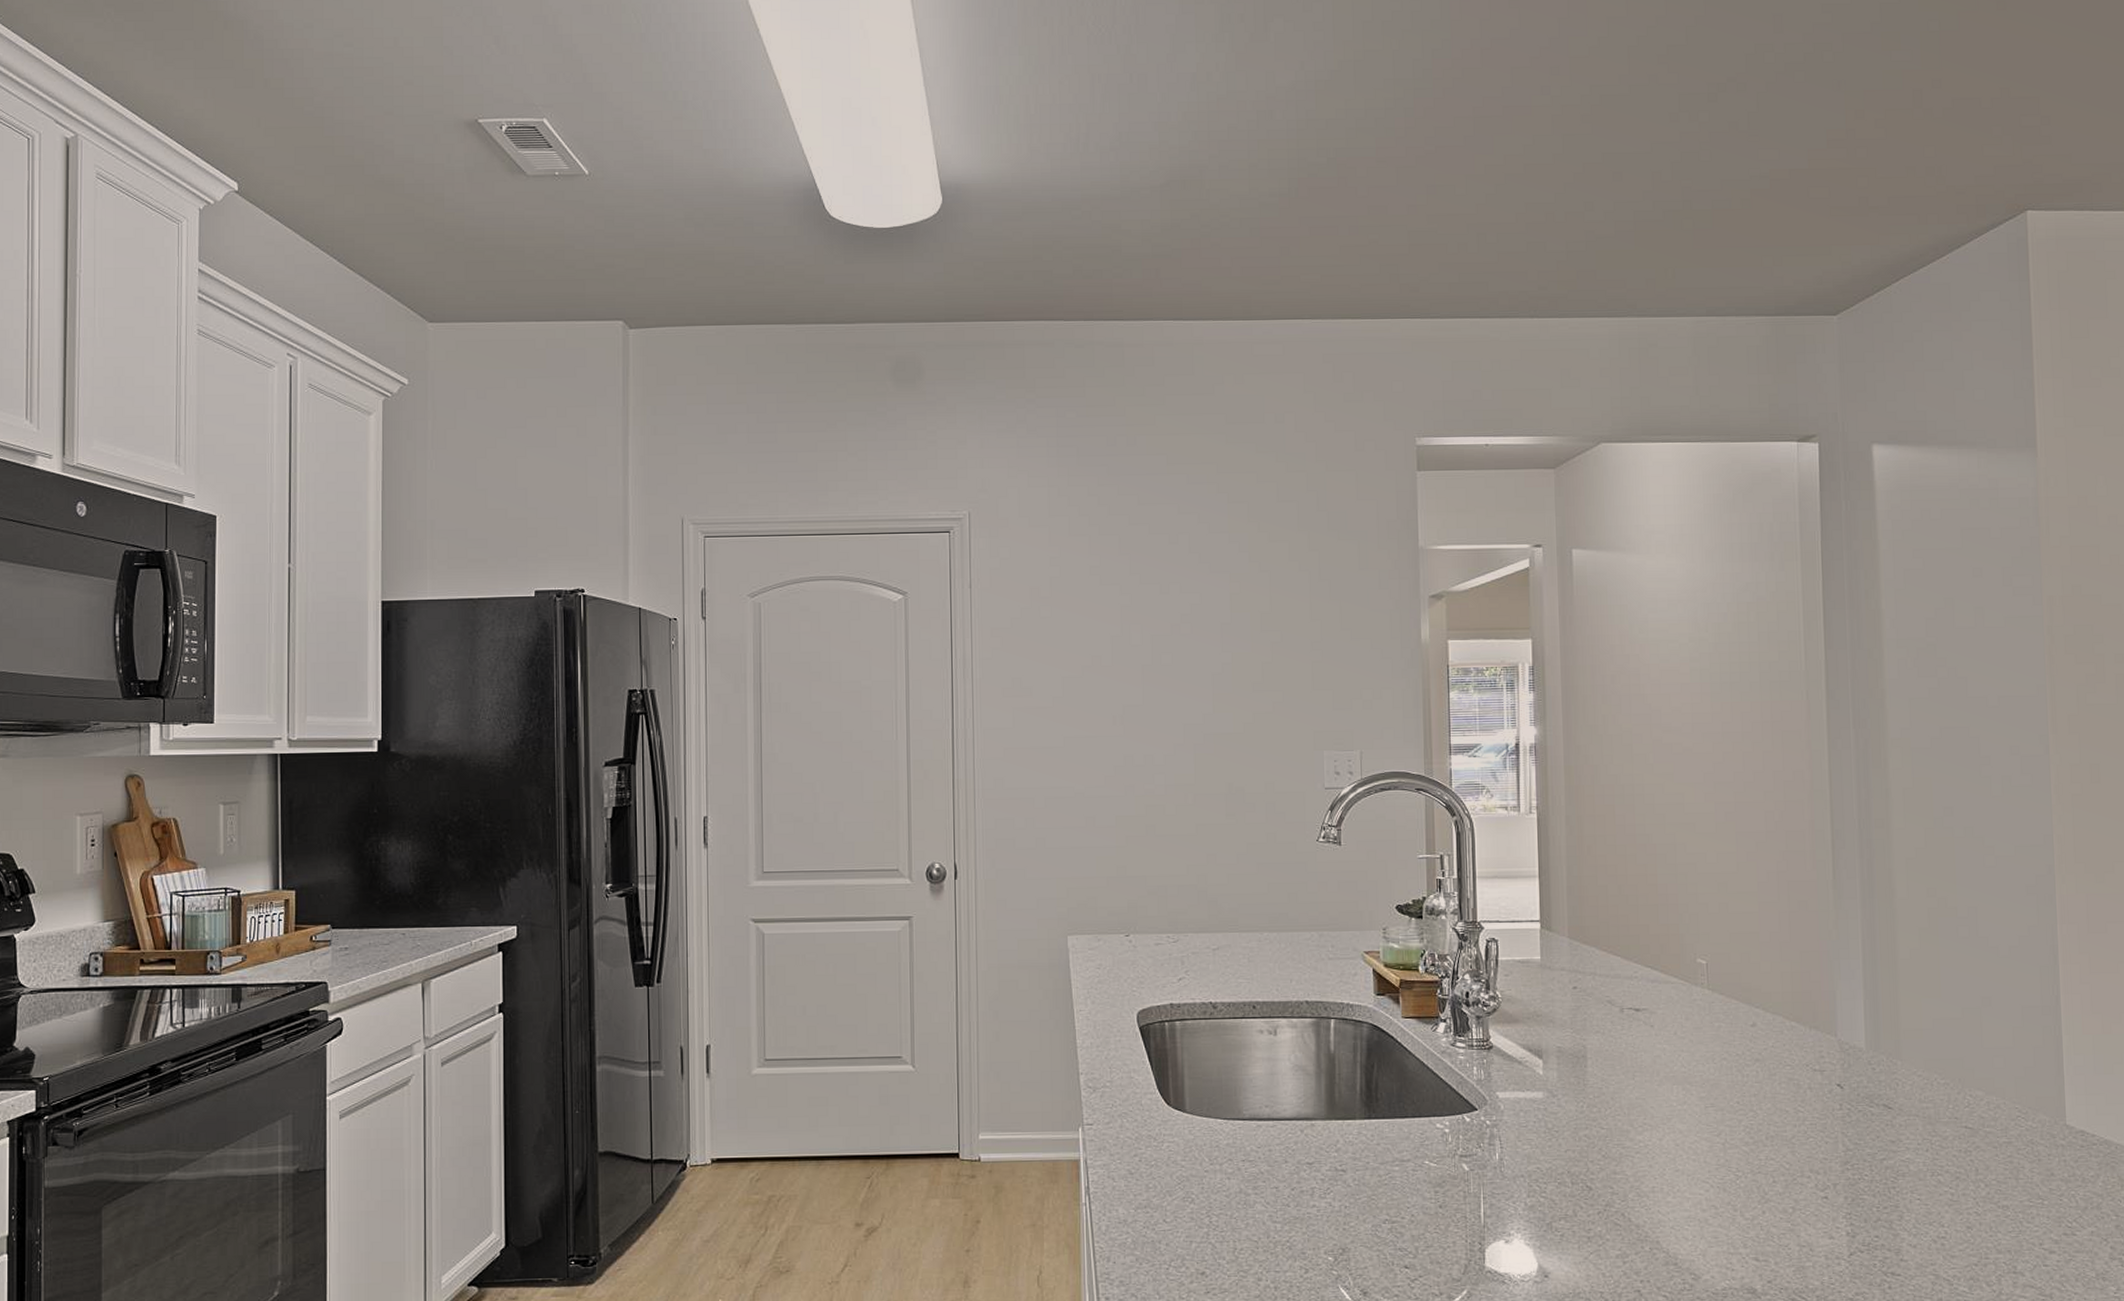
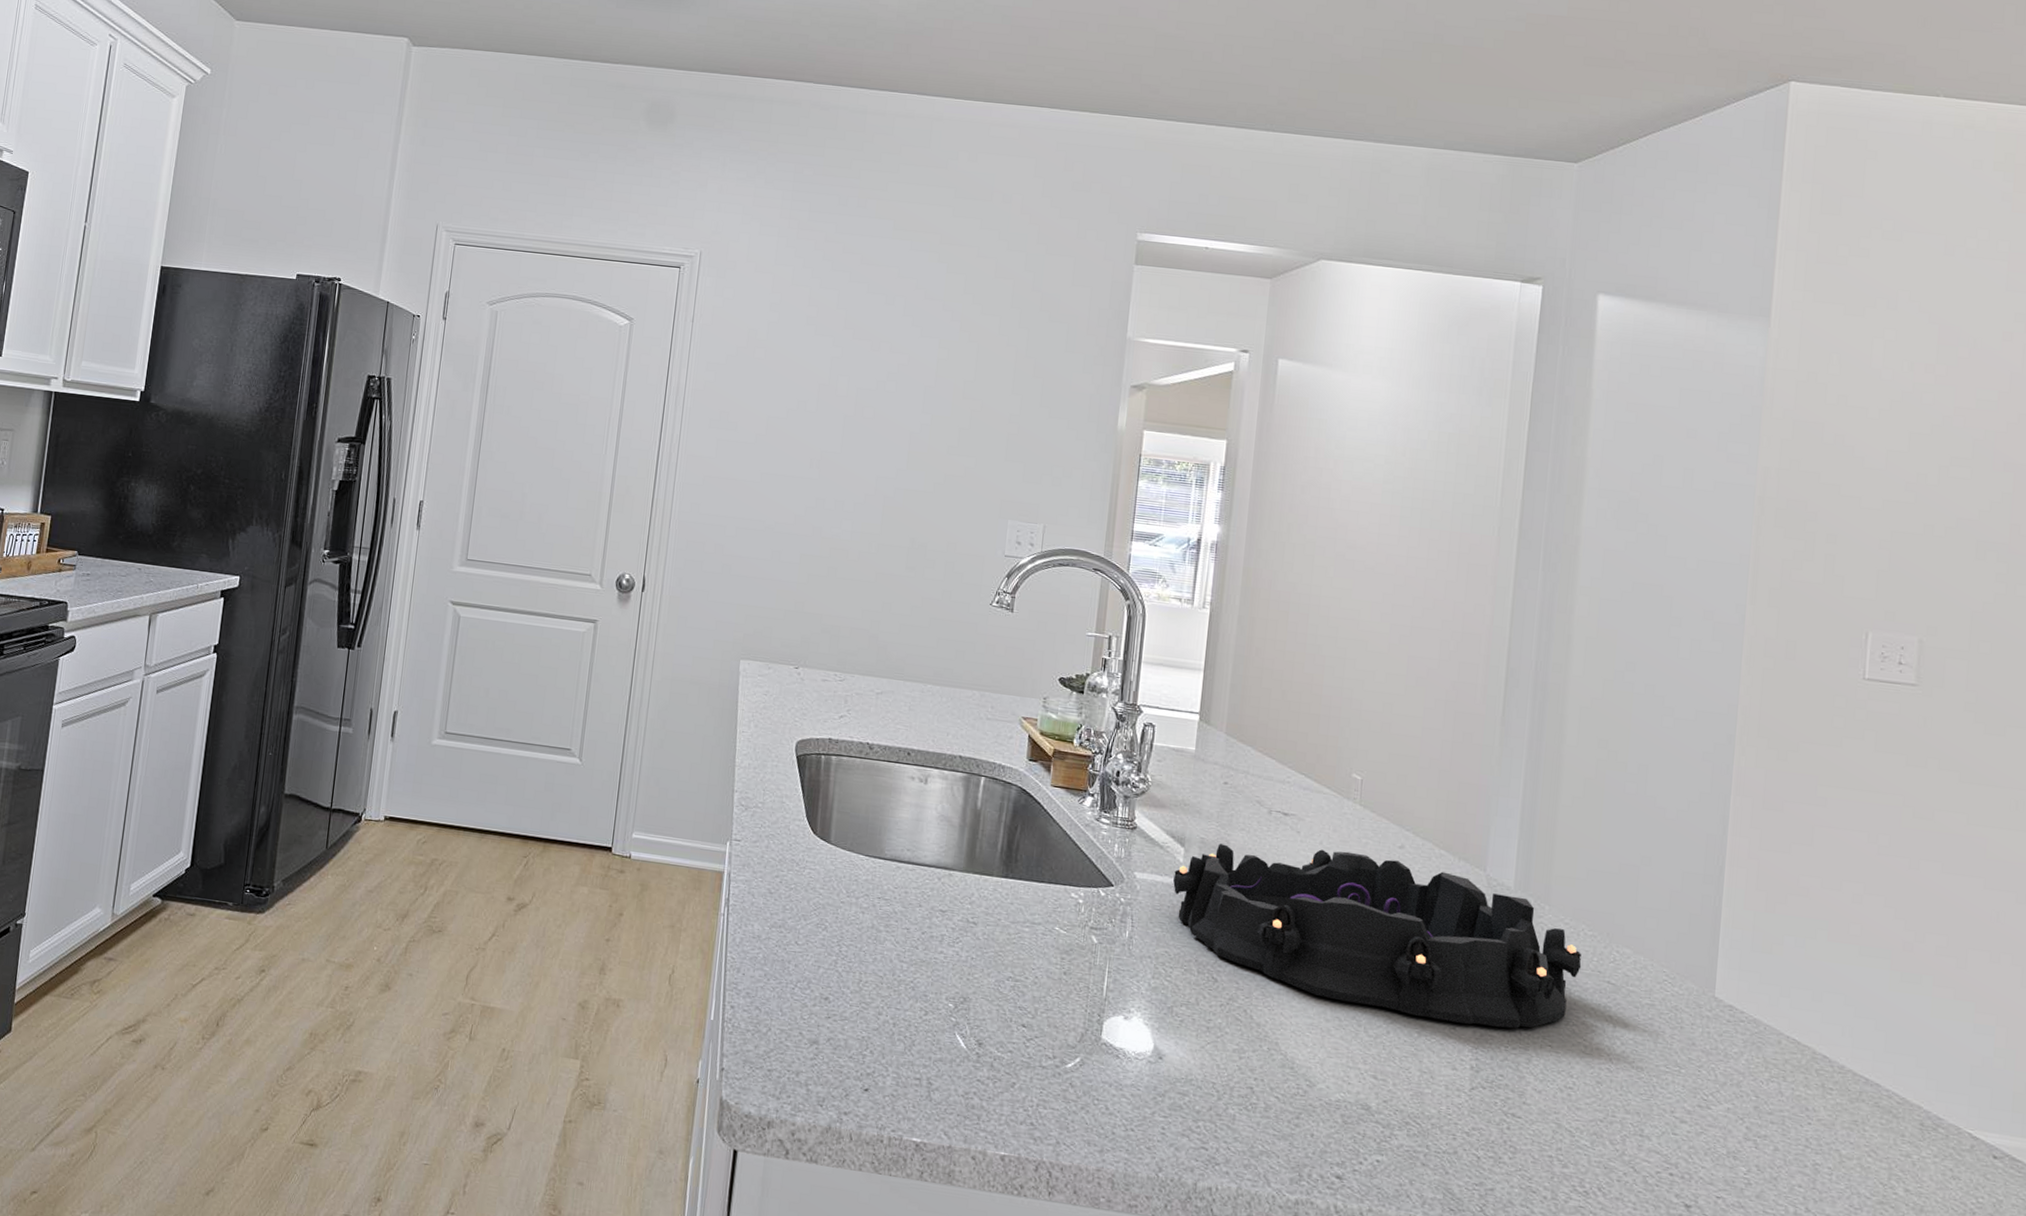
decorative bowl: none [1536,1038,1939,1192] -> present [1173,843,1582,1029]

